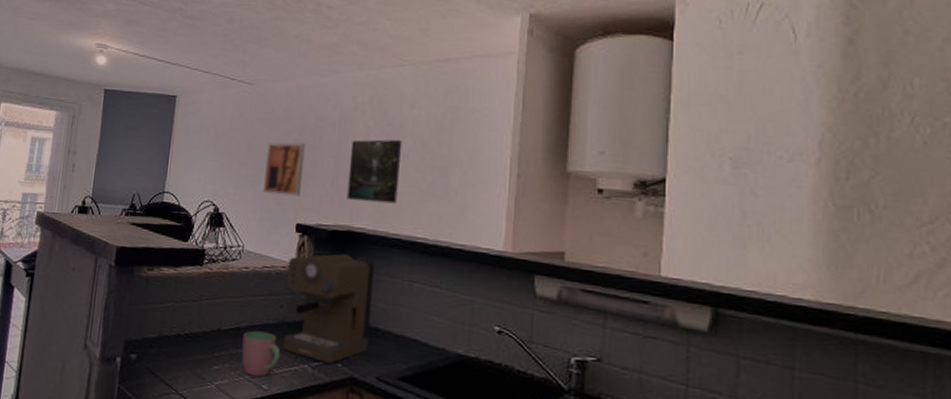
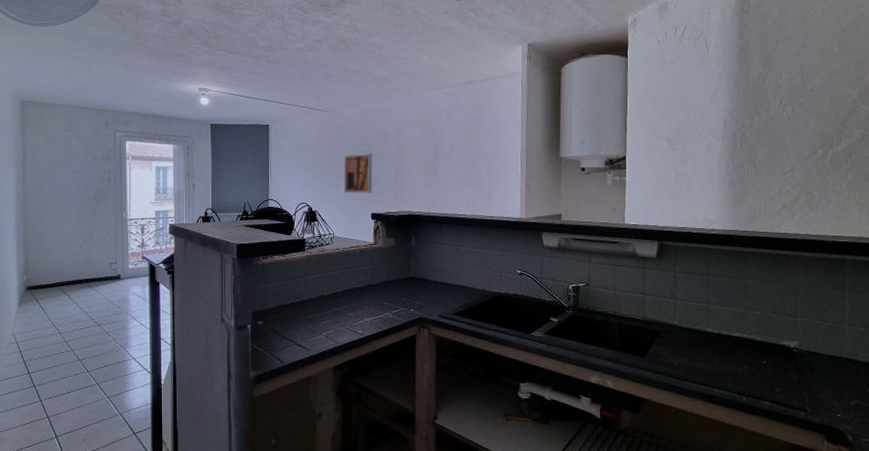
cup: present [241,330,281,377] -> none [340,293,369,325]
coffee maker: present [283,251,374,364] -> none [368,231,431,310]
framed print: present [346,139,403,204] -> none [406,144,444,193]

